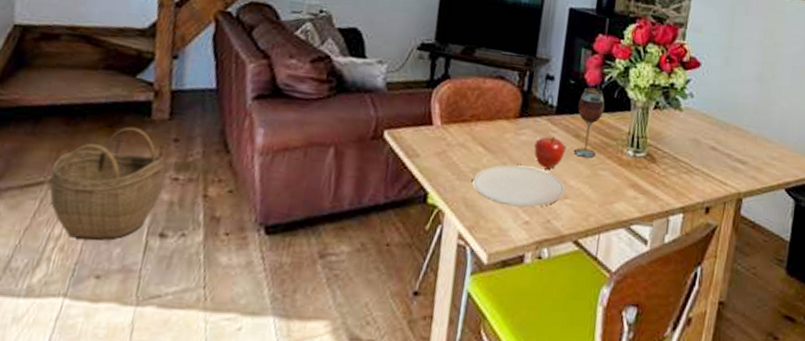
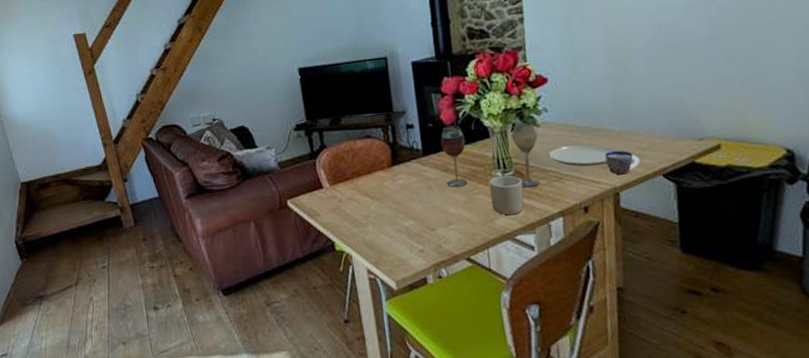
woven basket: present [49,126,166,240] -> none [74,236,146,320]
plate: present [472,164,566,208] -> none [367,204,448,241]
fruit: present [534,136,565,169] -> none [411,175,439,203]
mug: none [614,154,652,202] -> present [488,175,524,216]
wineglass: none [650,102,679,175] -> present [511,122,540,188]
plate: none [684,137,749,166] -> present [548,144,617,167]
cup: none [737,153,768,181] -> present [605,150,640,175]

